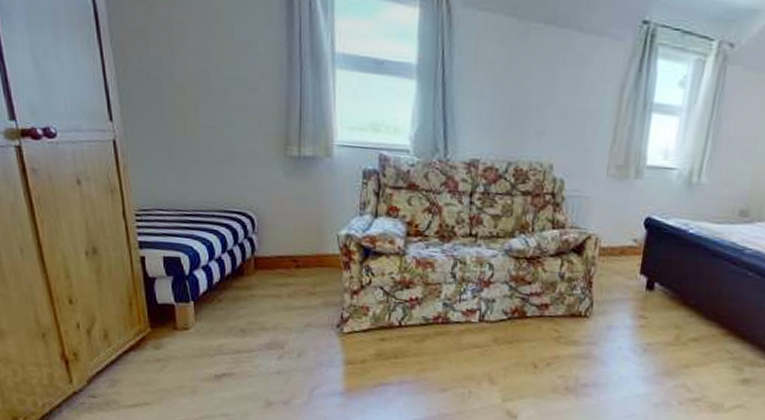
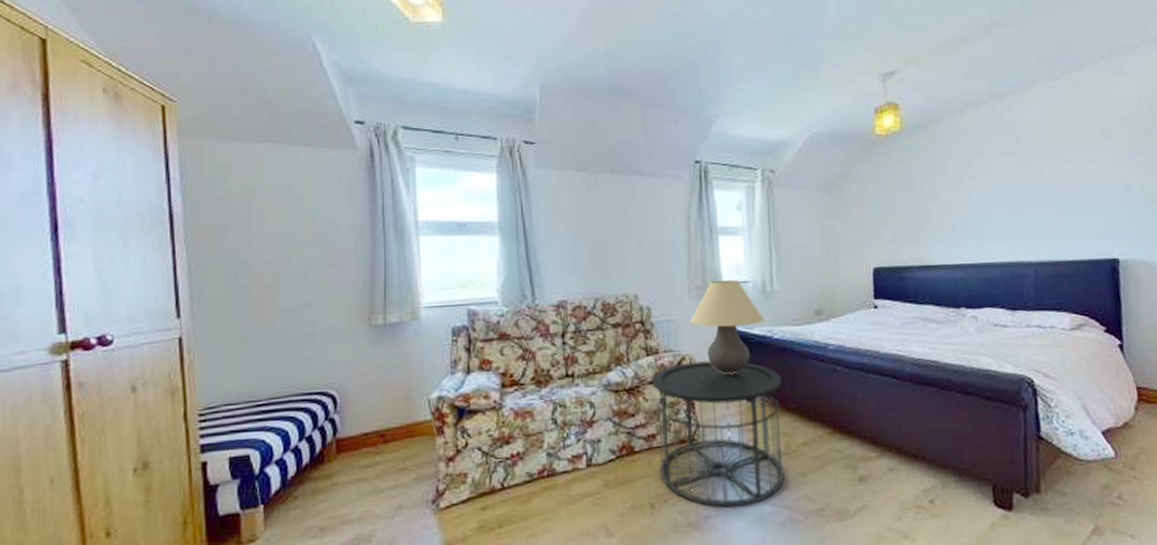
side table: none [546,242,687,383] -> present [652,361,784,508]
table lamp: none [603,163,683,261] -> present [690,280,765,374]

